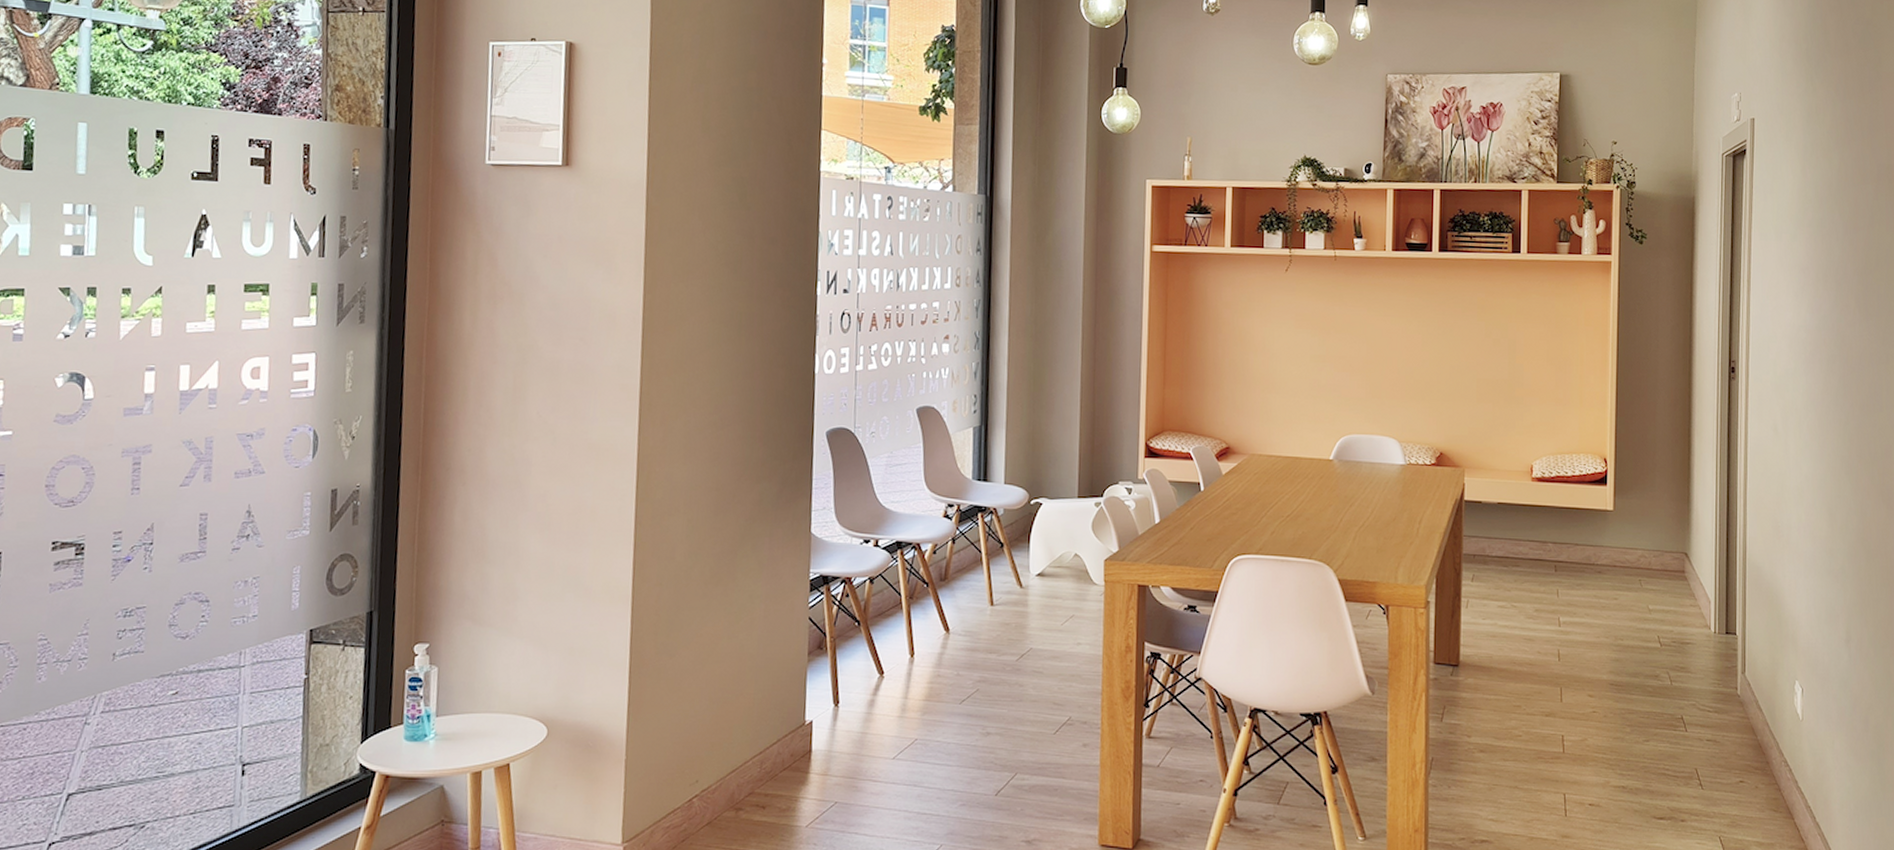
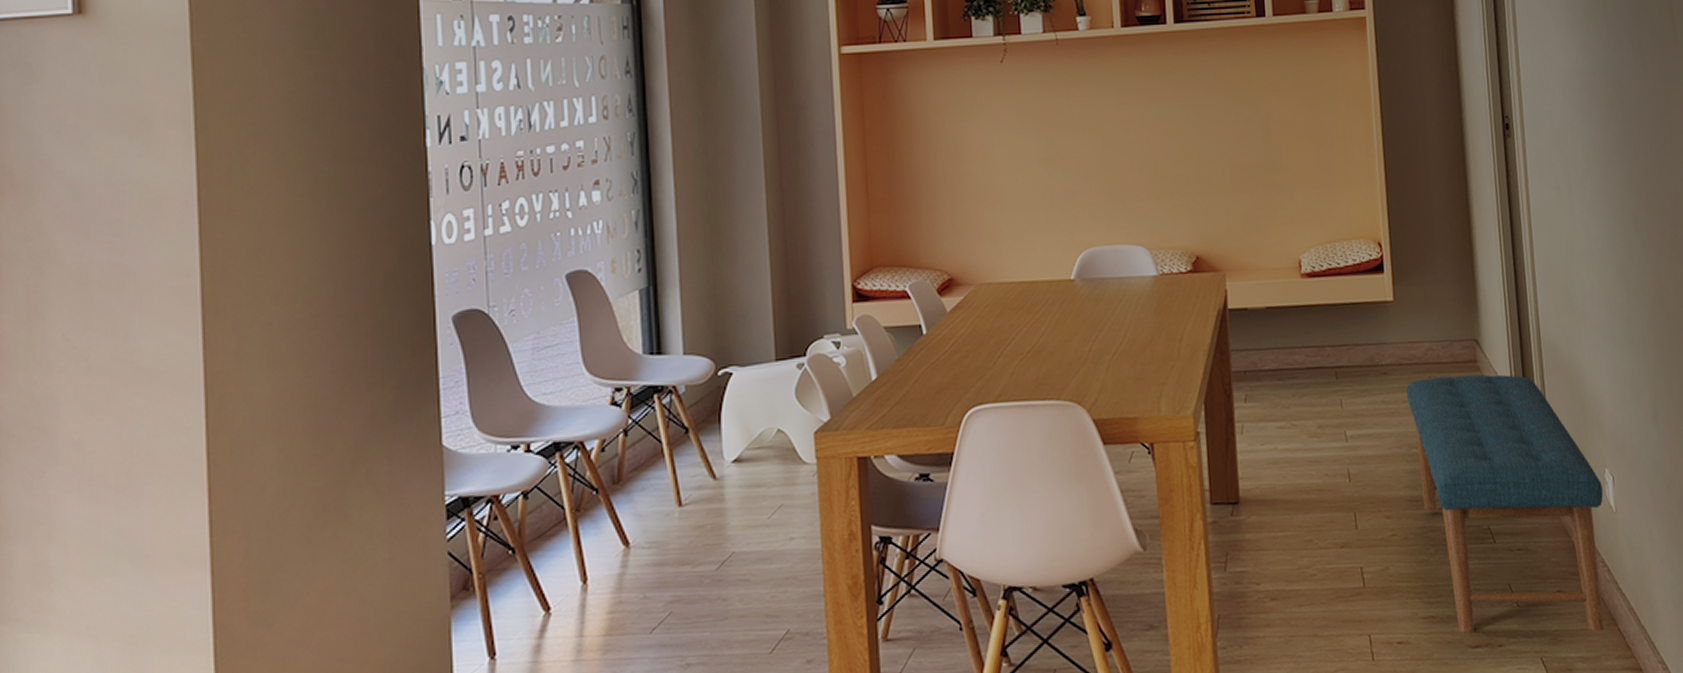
bench: none [1618,581,1791,822] -> present [1406,374,1604,633]

